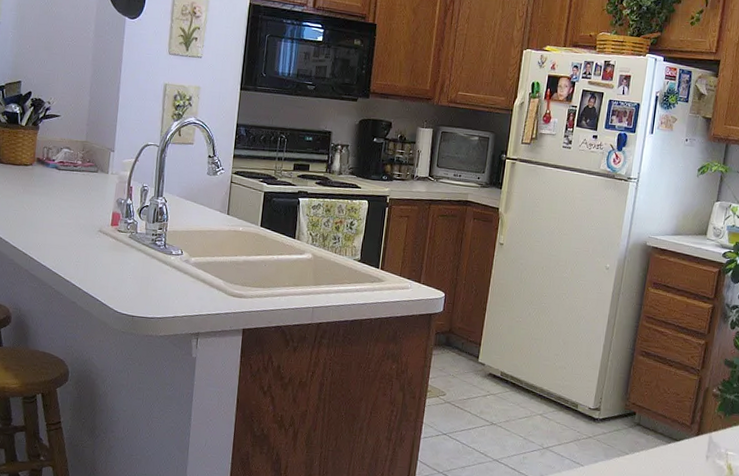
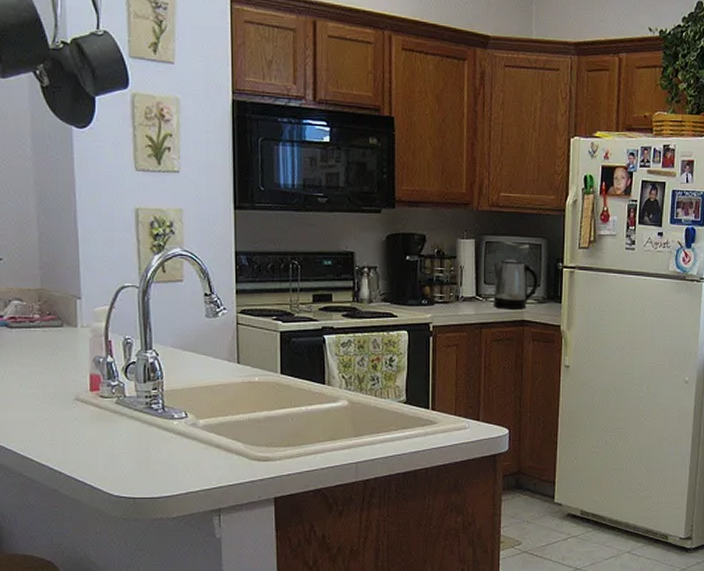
kettle: none [442,147,484,192] -> present [493,259,539,309]

